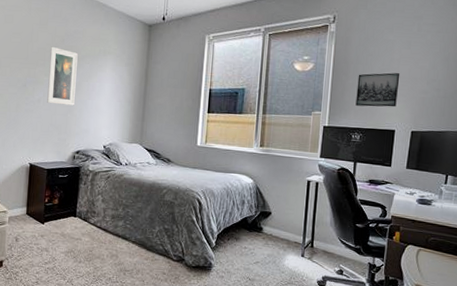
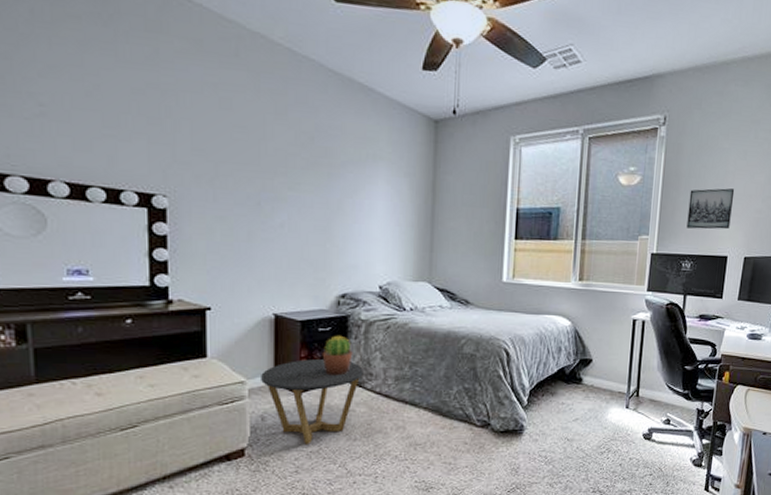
side table: none [17,198,89,262] -> present [261,359,363,444]
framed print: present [47,46,78,106] -> none [294,147,336,232]
potted cactus: none [60,181,82,212] -> present [322,335,353,376]

